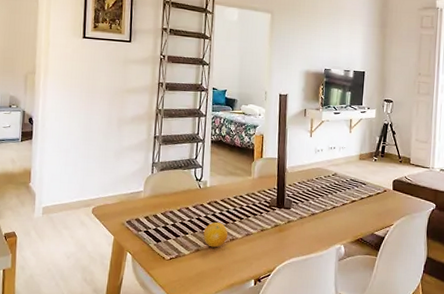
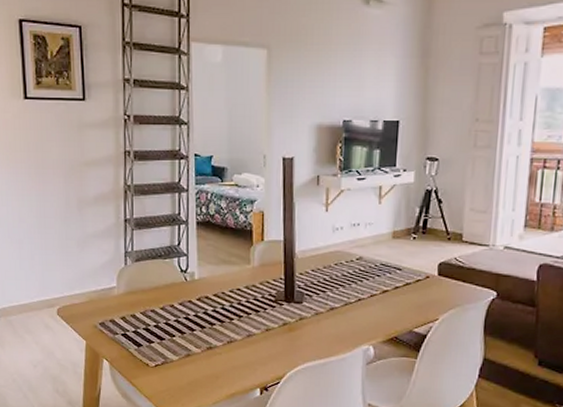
fruit: present [203,222,228,248] -> none [194,322,225,352]

